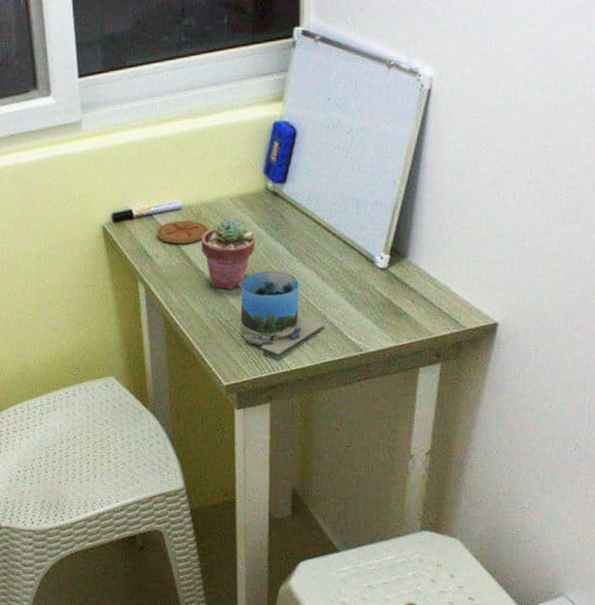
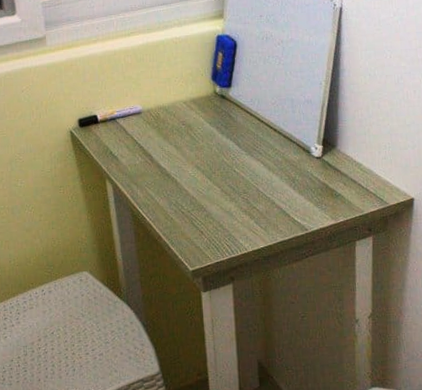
coaster: present [156,220,208,244] -> none [119,122,166,144]
potted succulent: present [201,217,255,290] -> none [161,118,209,183]
mug: present [240,272,325,355] -> none [199,164,275,239]

